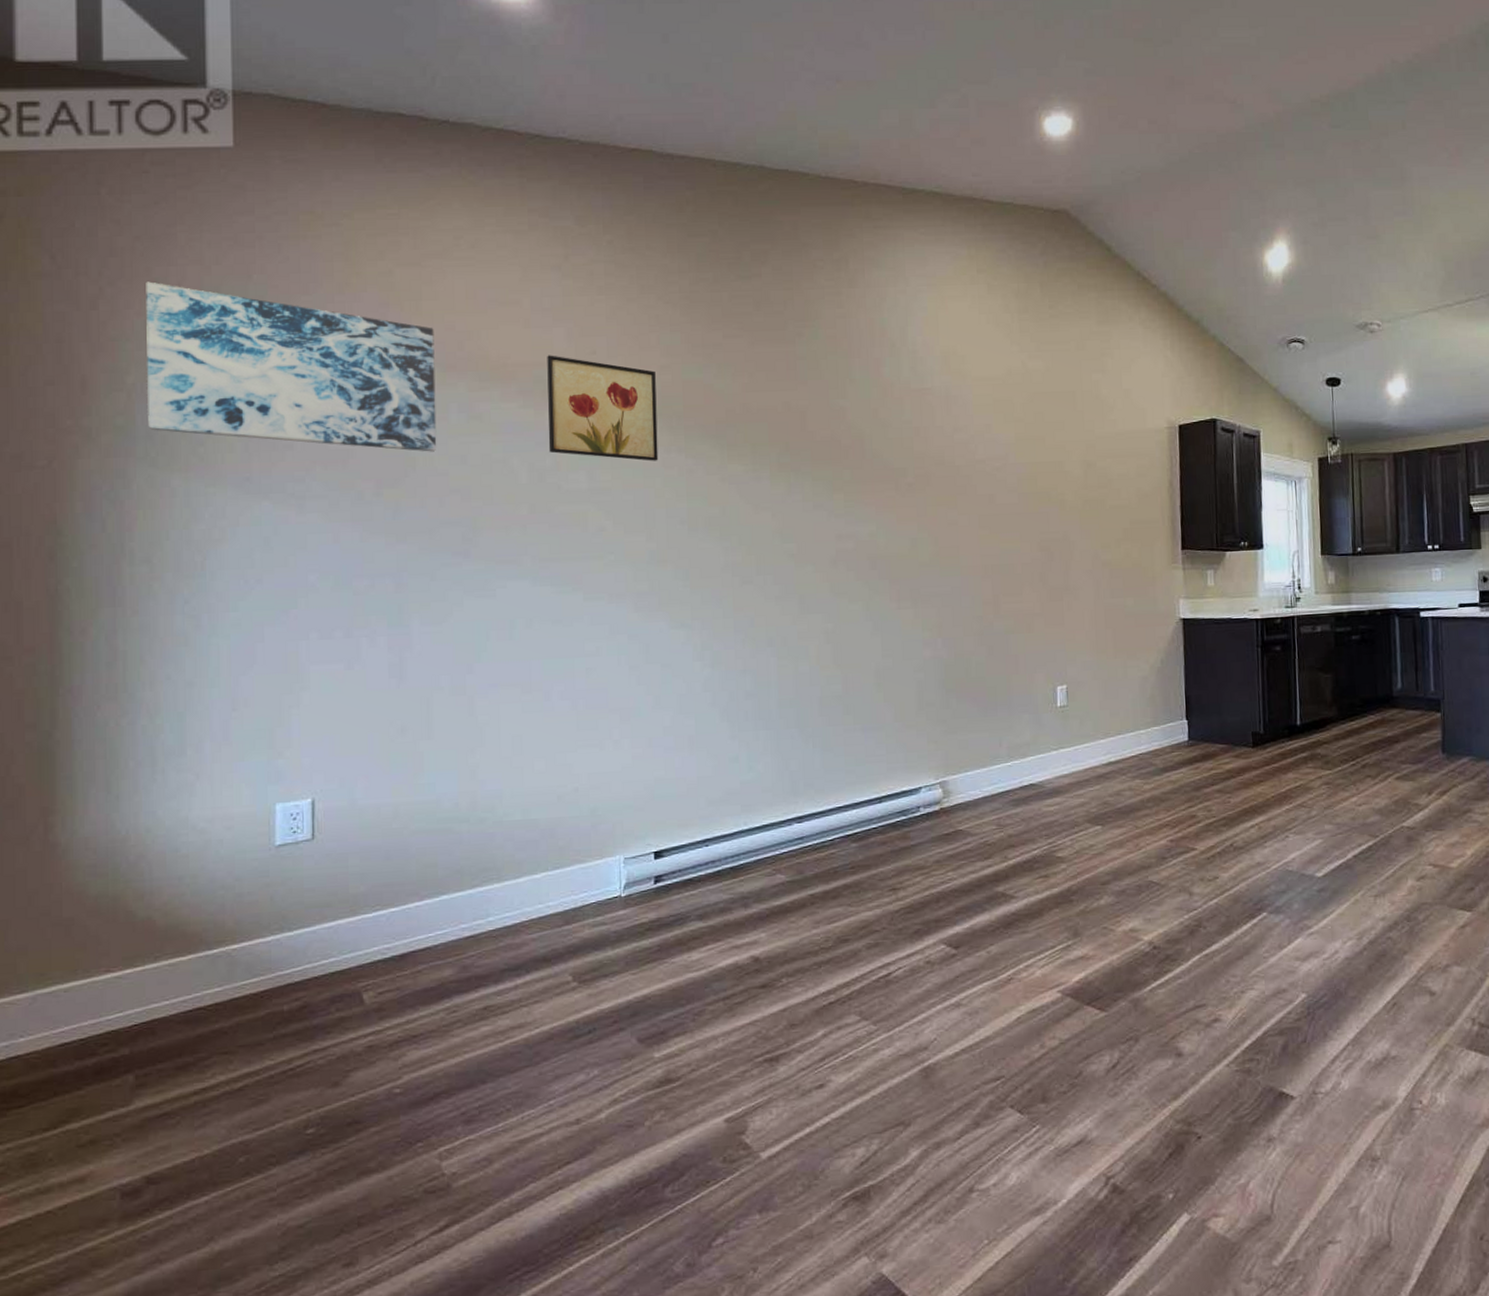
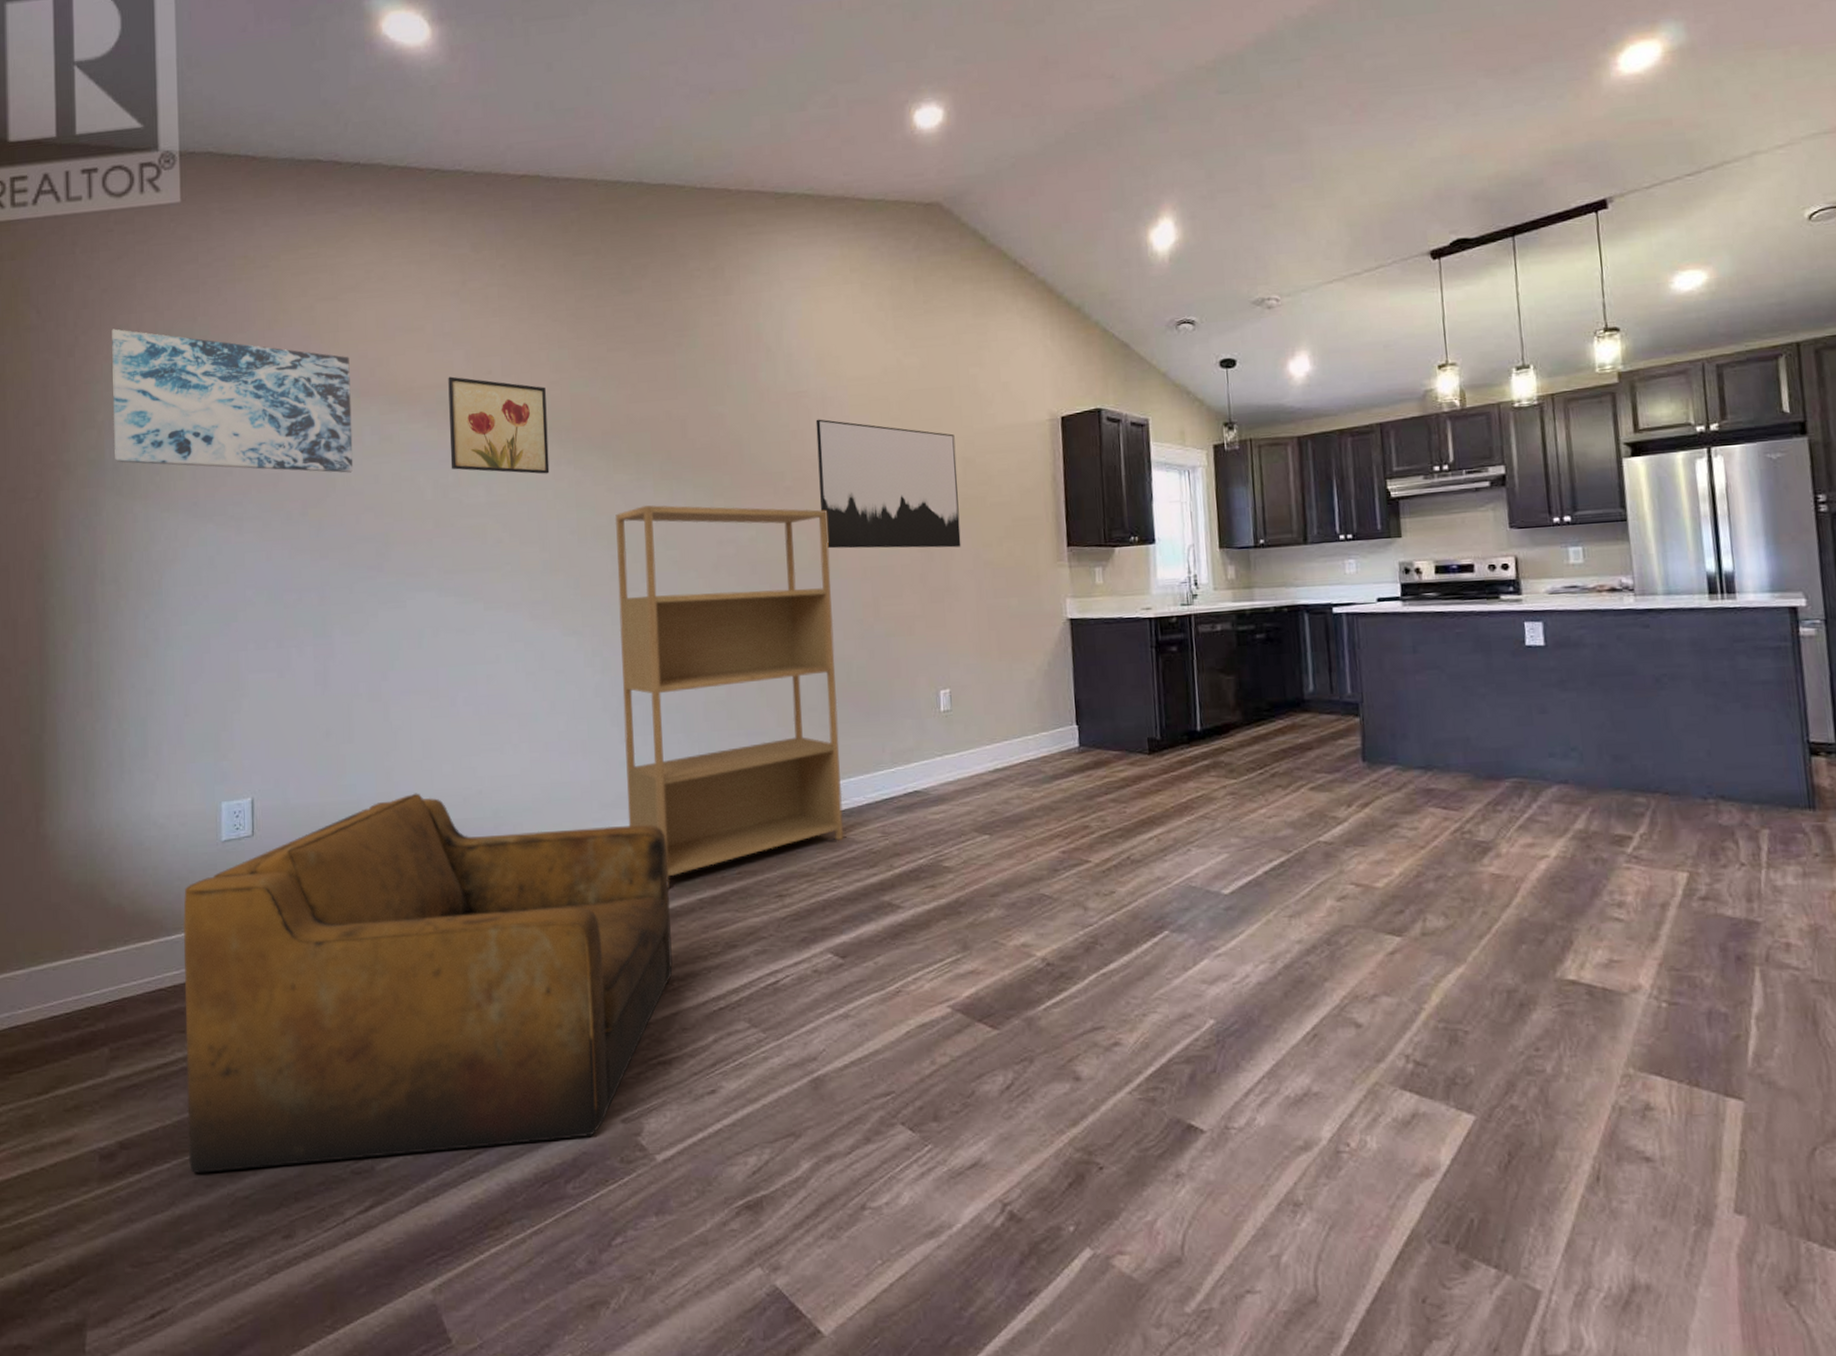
armchair: none [227,791,782,1205] -> present [183,793,673,1173]
bookshelf: none [728,496,960,885] -> present [614,505,844,889]
wall art: none [939,417,1081,548] -> present [815,419,961,549]

